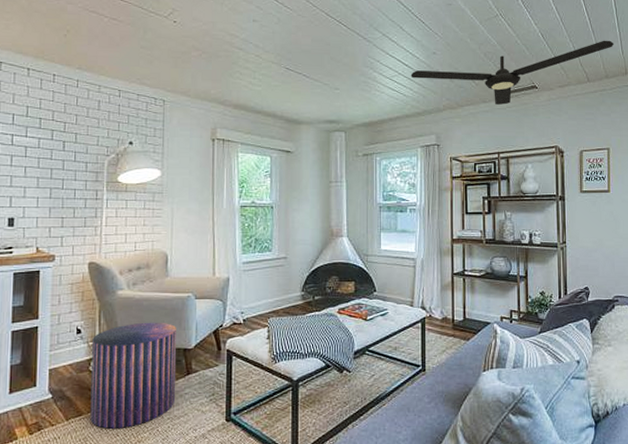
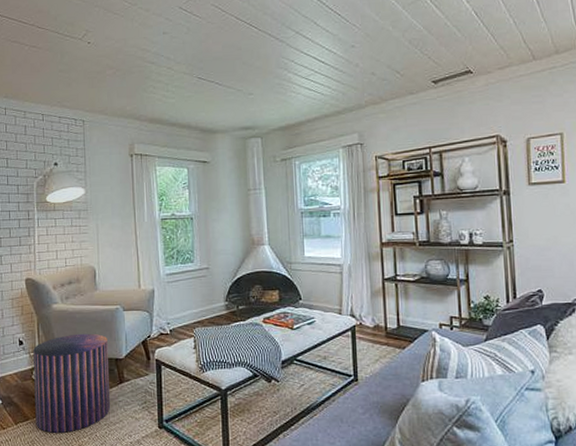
ceiling fan: present [410,40,614,105] -> none [328,10,565,95]

